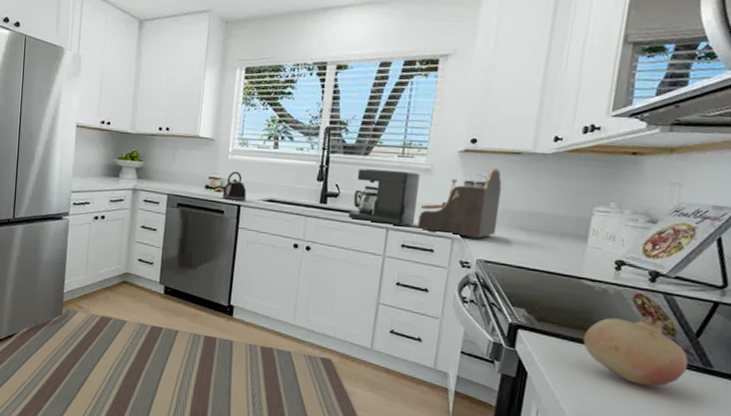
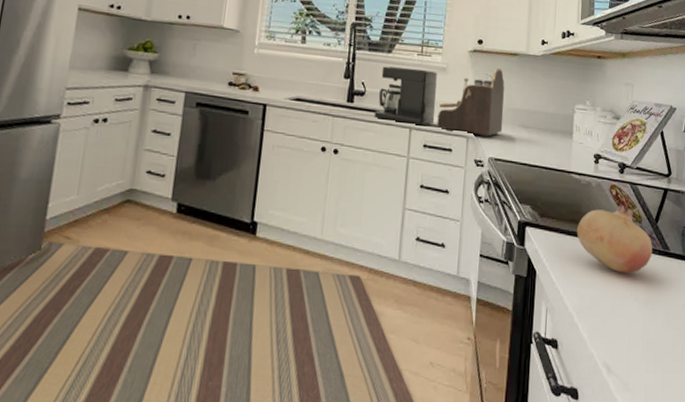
kettle: present [222,171,247,202] -> none [247,66,274,101]

